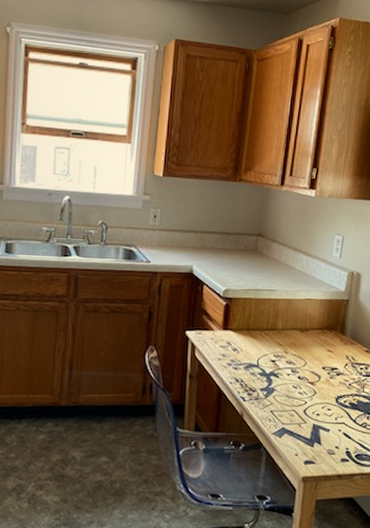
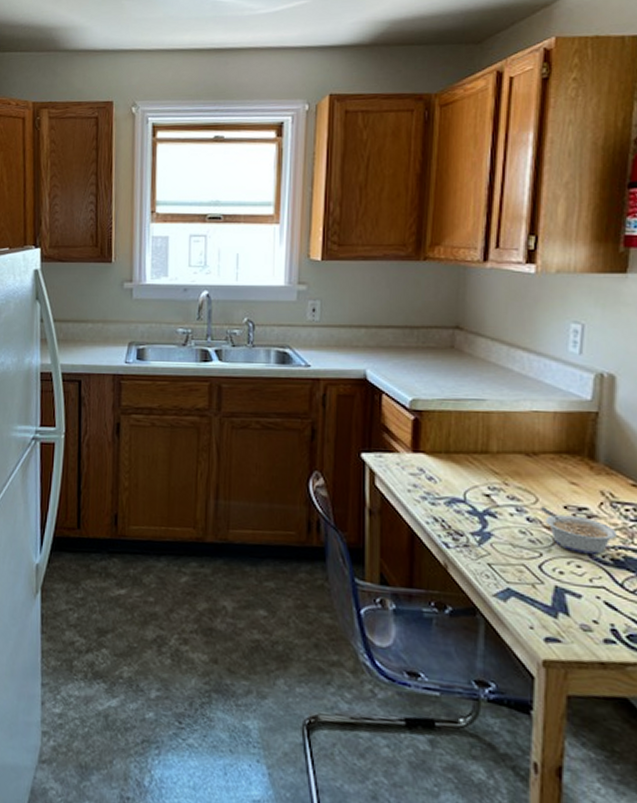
legume: none [308,368,354,401] -> present [541,507,617,555]

